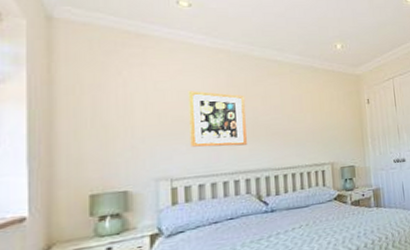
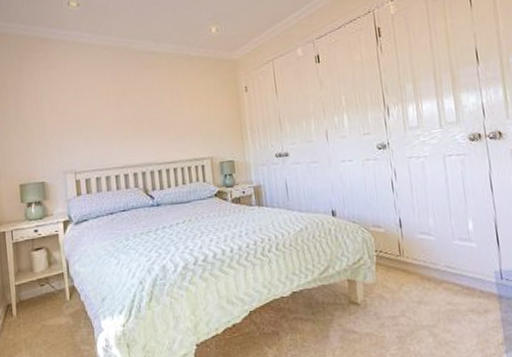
wall art: present [188,91,247,147] -> none [82,88,133,143]

